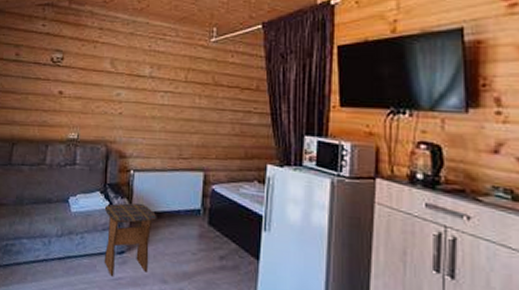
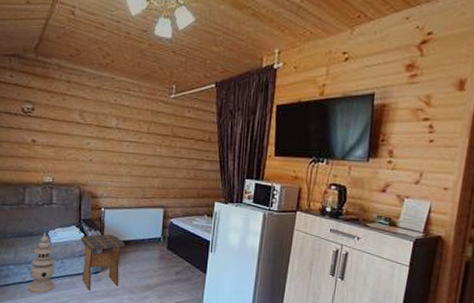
lantern: none [42,199,74,277] -> present [29,232,55,293]

